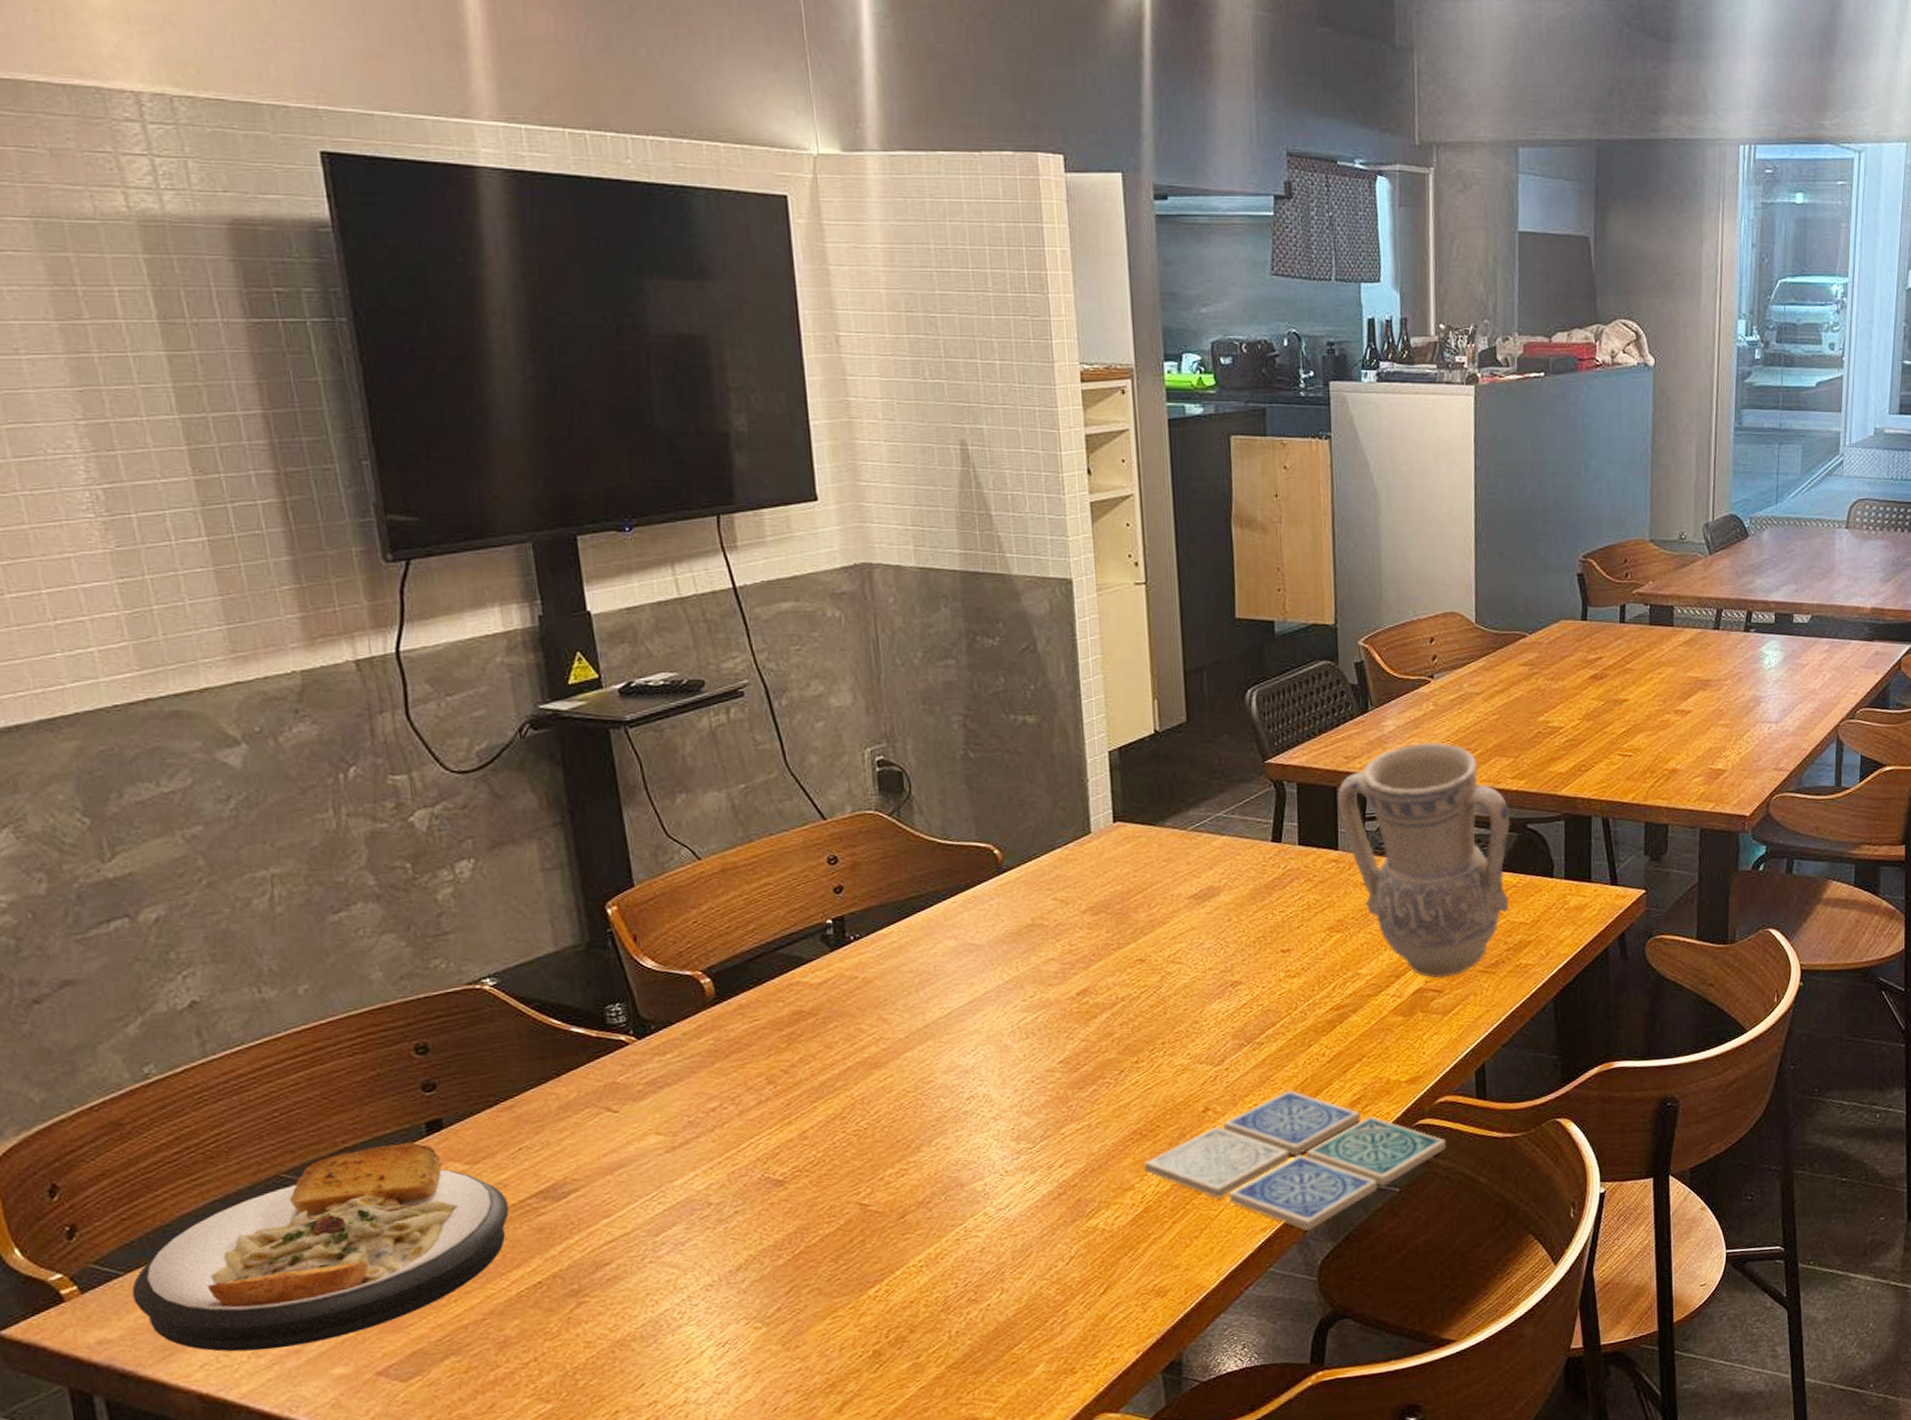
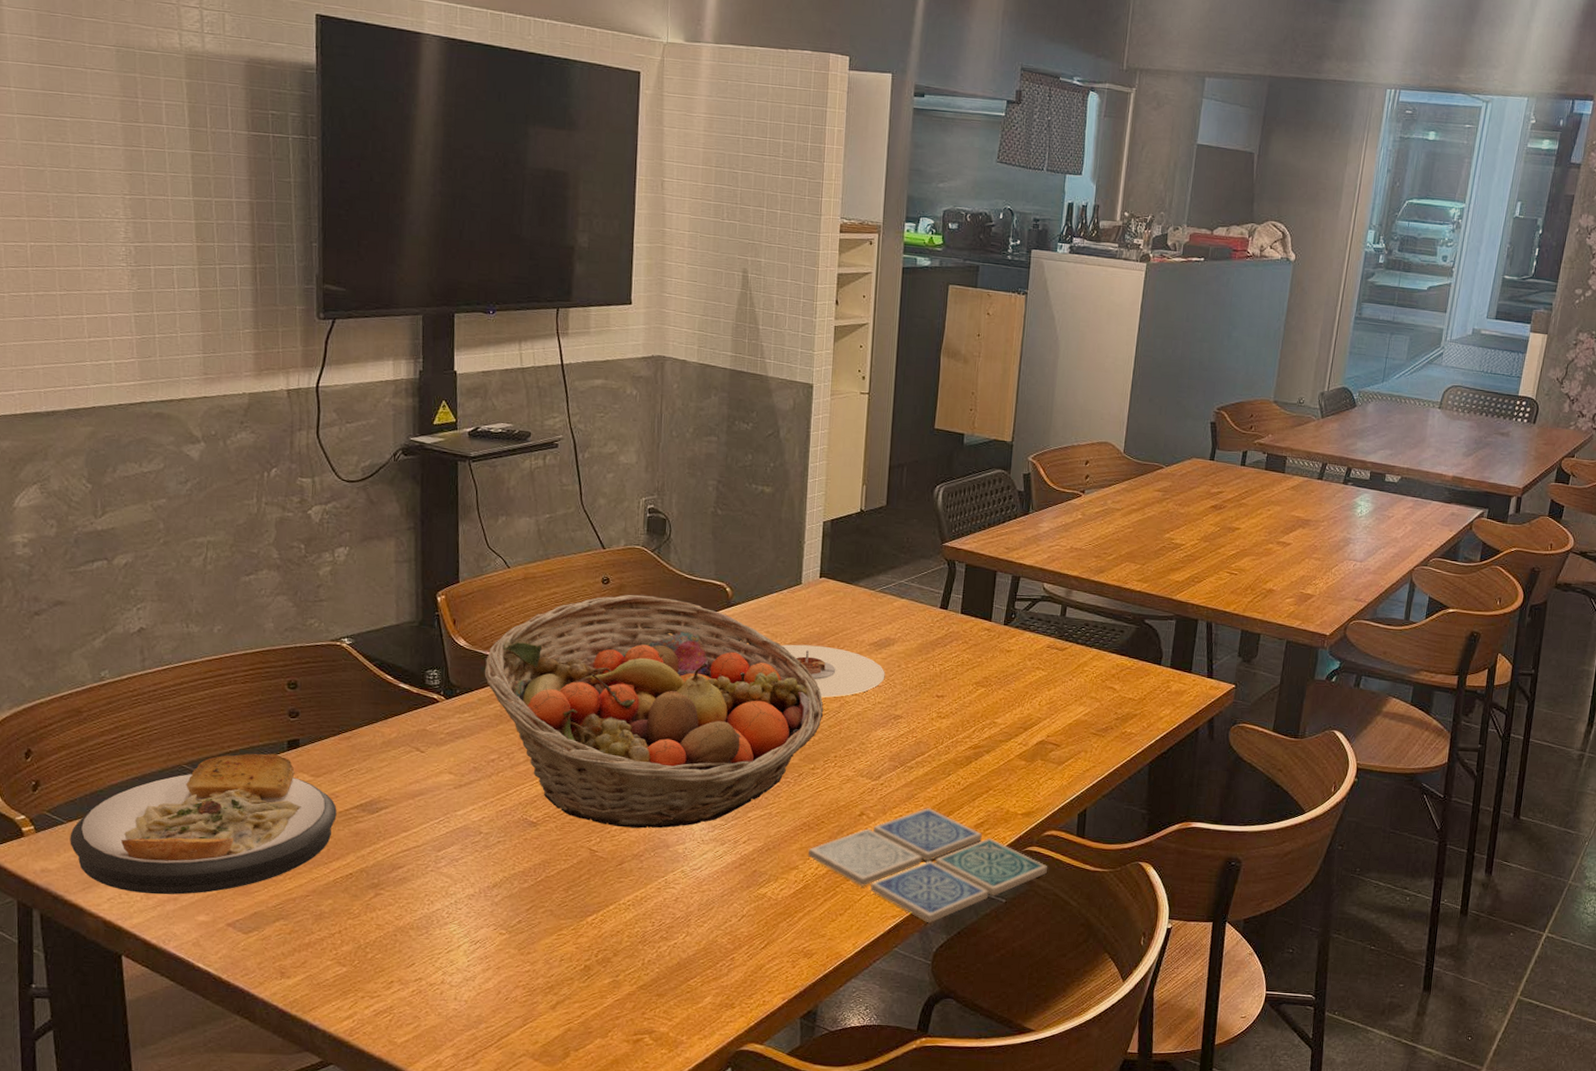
fruit basket: none [684,872,1141,1171] -> present [484,594,824,829]
plate: none [1076,907,1214,971] -> present [782,644,886,698]
vase: present [1338,742,1510,978] -> none [996,544,1132,735]

